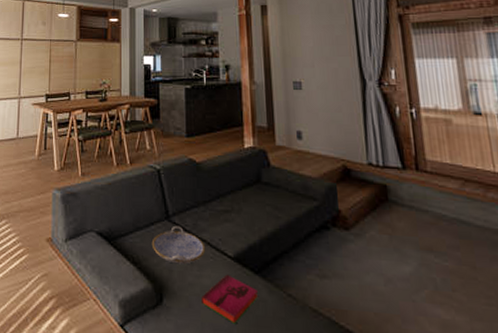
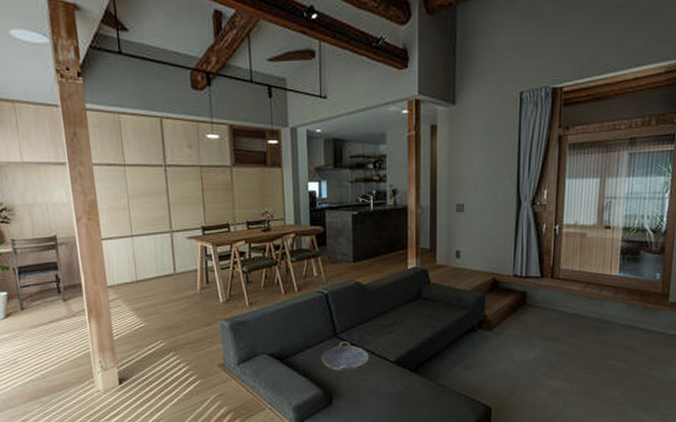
hardback book: present [202,274,258,324] -> none [366,375,413,411]

